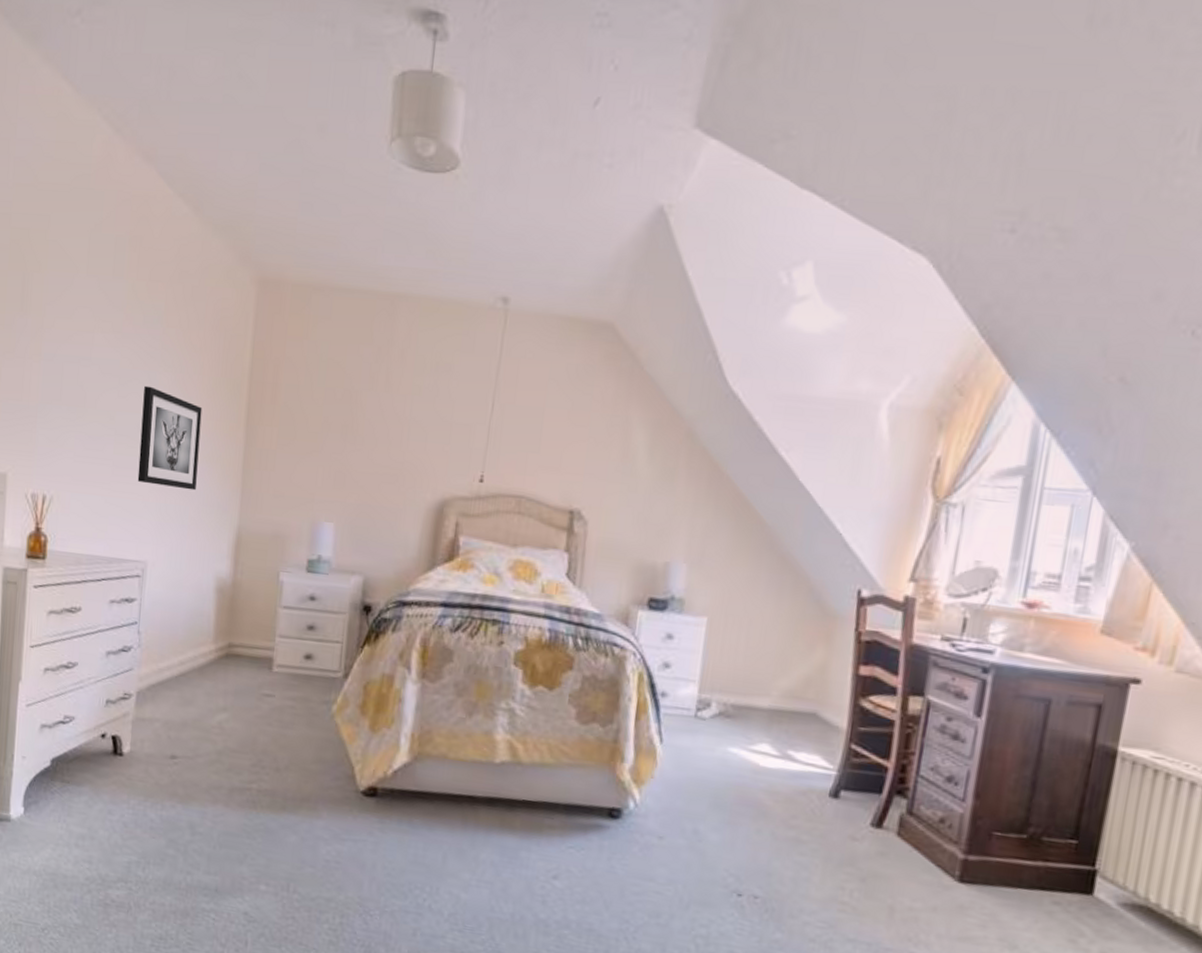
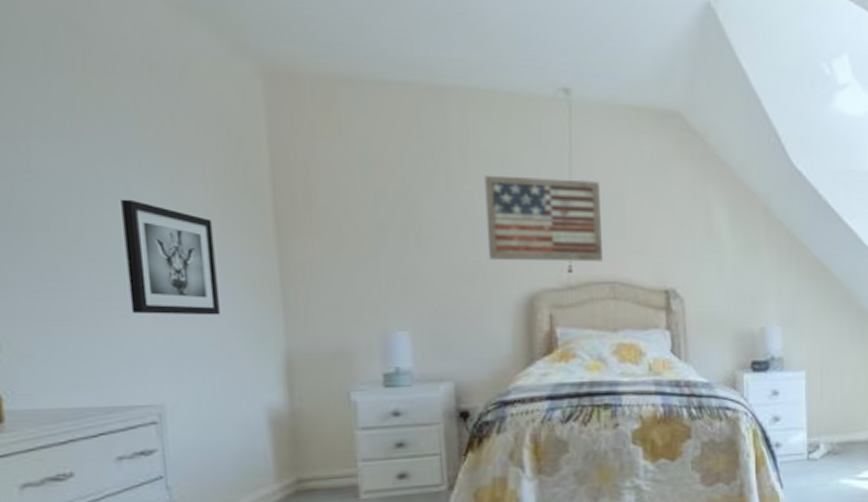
wall art: none [411,380,522,475] -> present [484,175,603,262]

